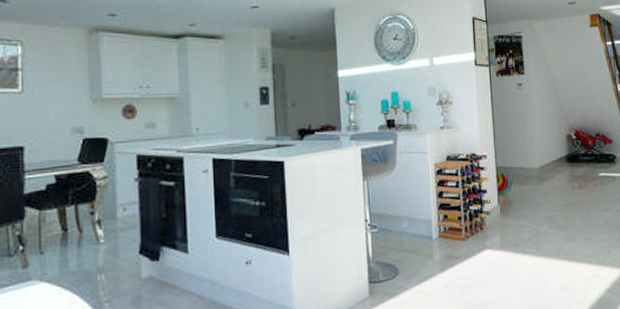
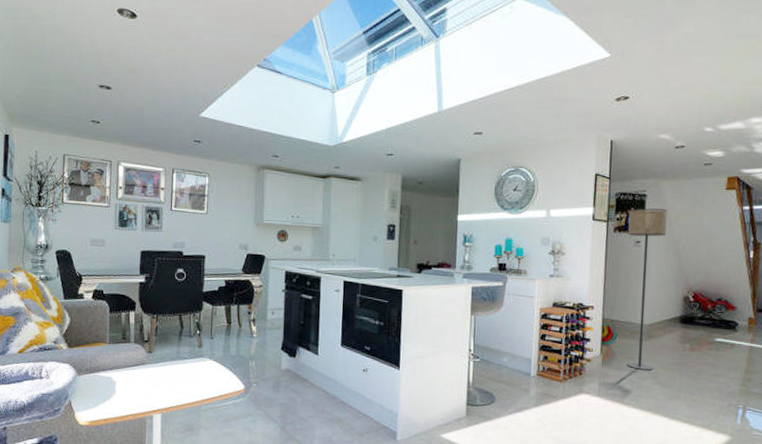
floor lamp: none [508,49,548,216] -> present [627,208,668,370]

